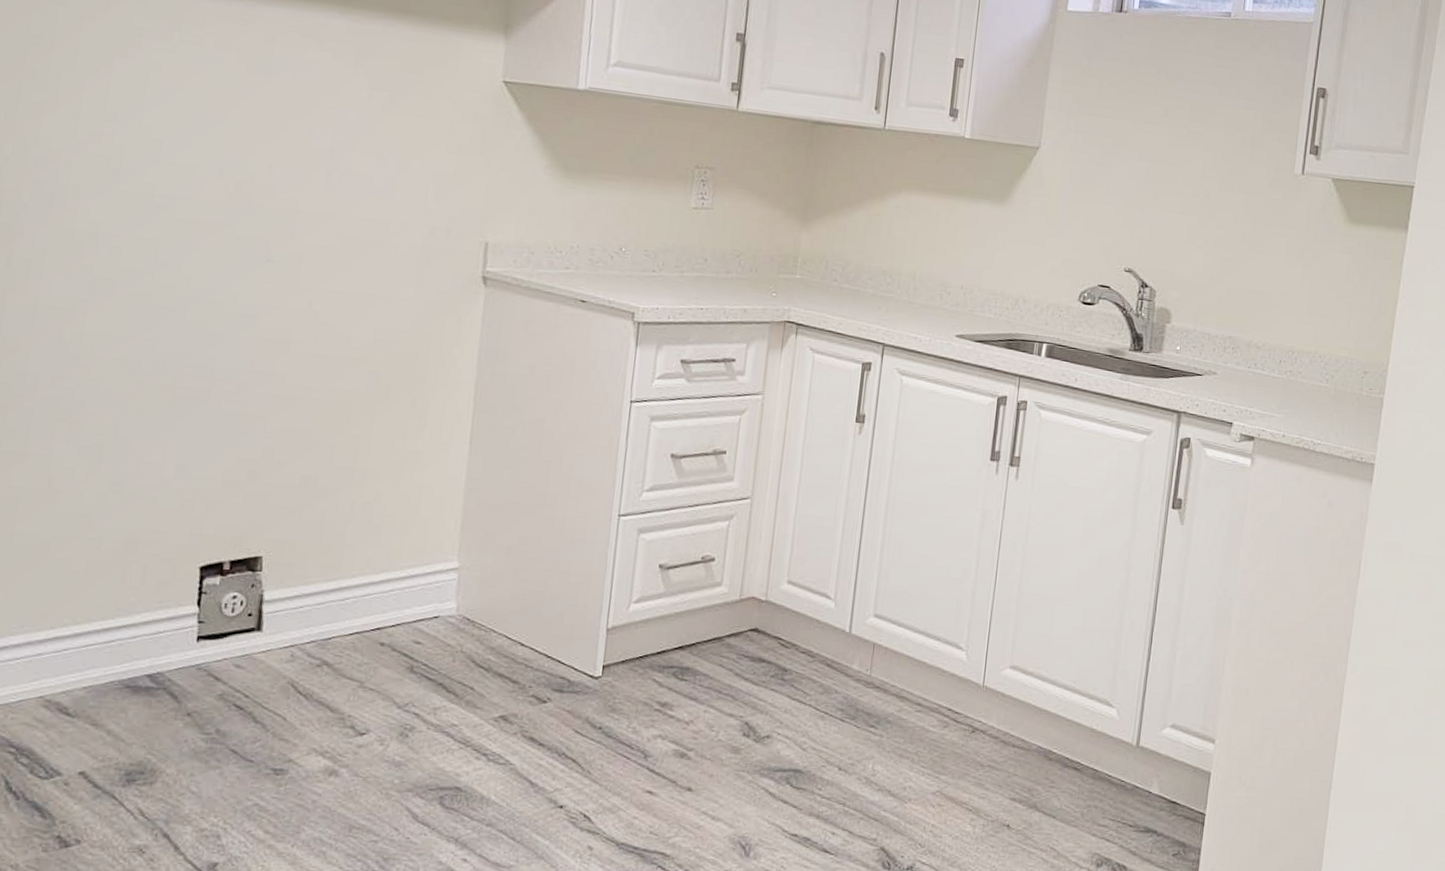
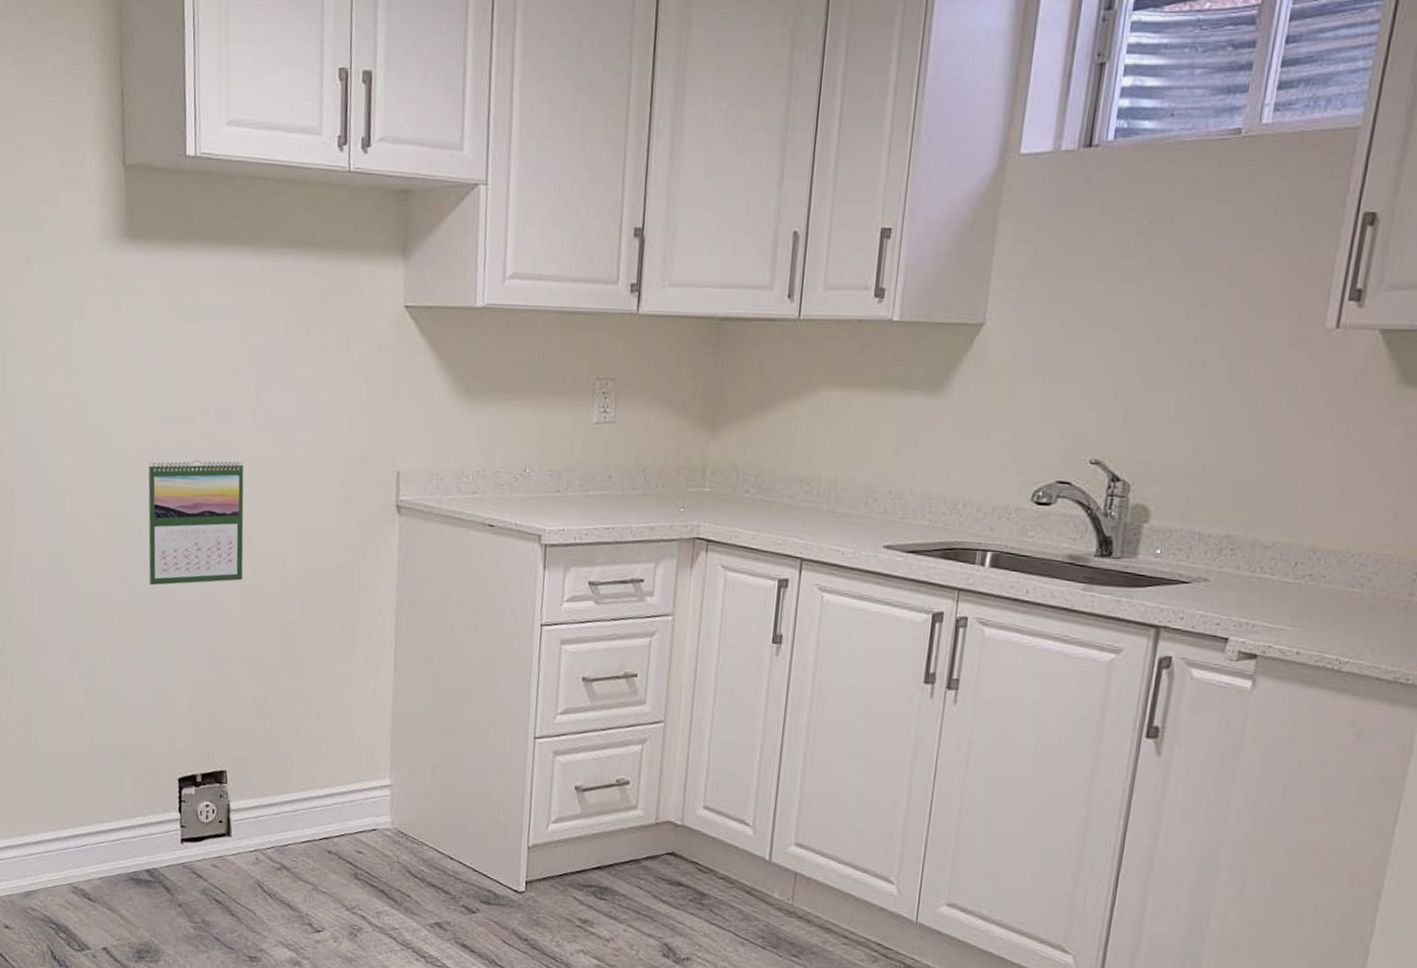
calendar: none [182,217,311,351] -> present [148,460,244,586]

